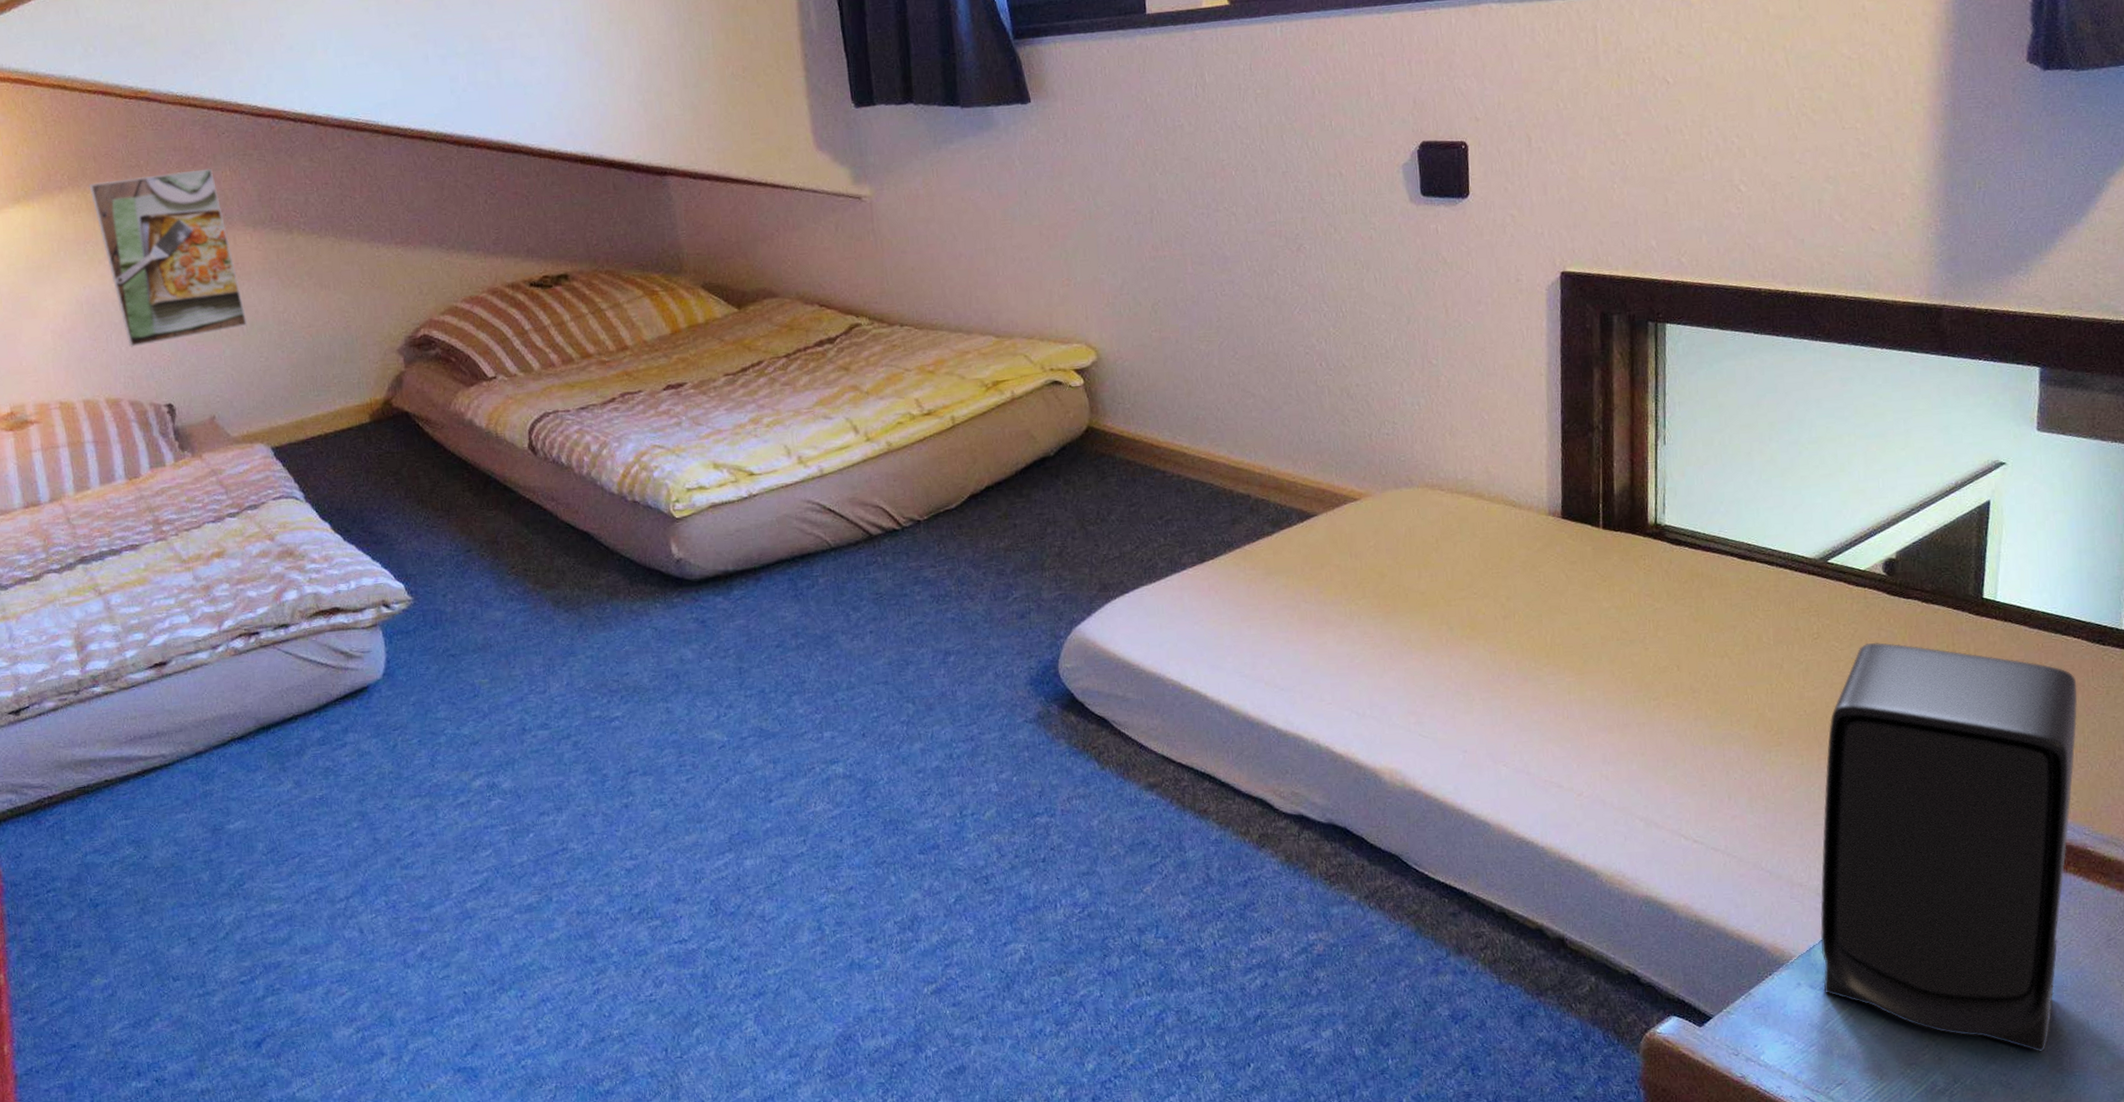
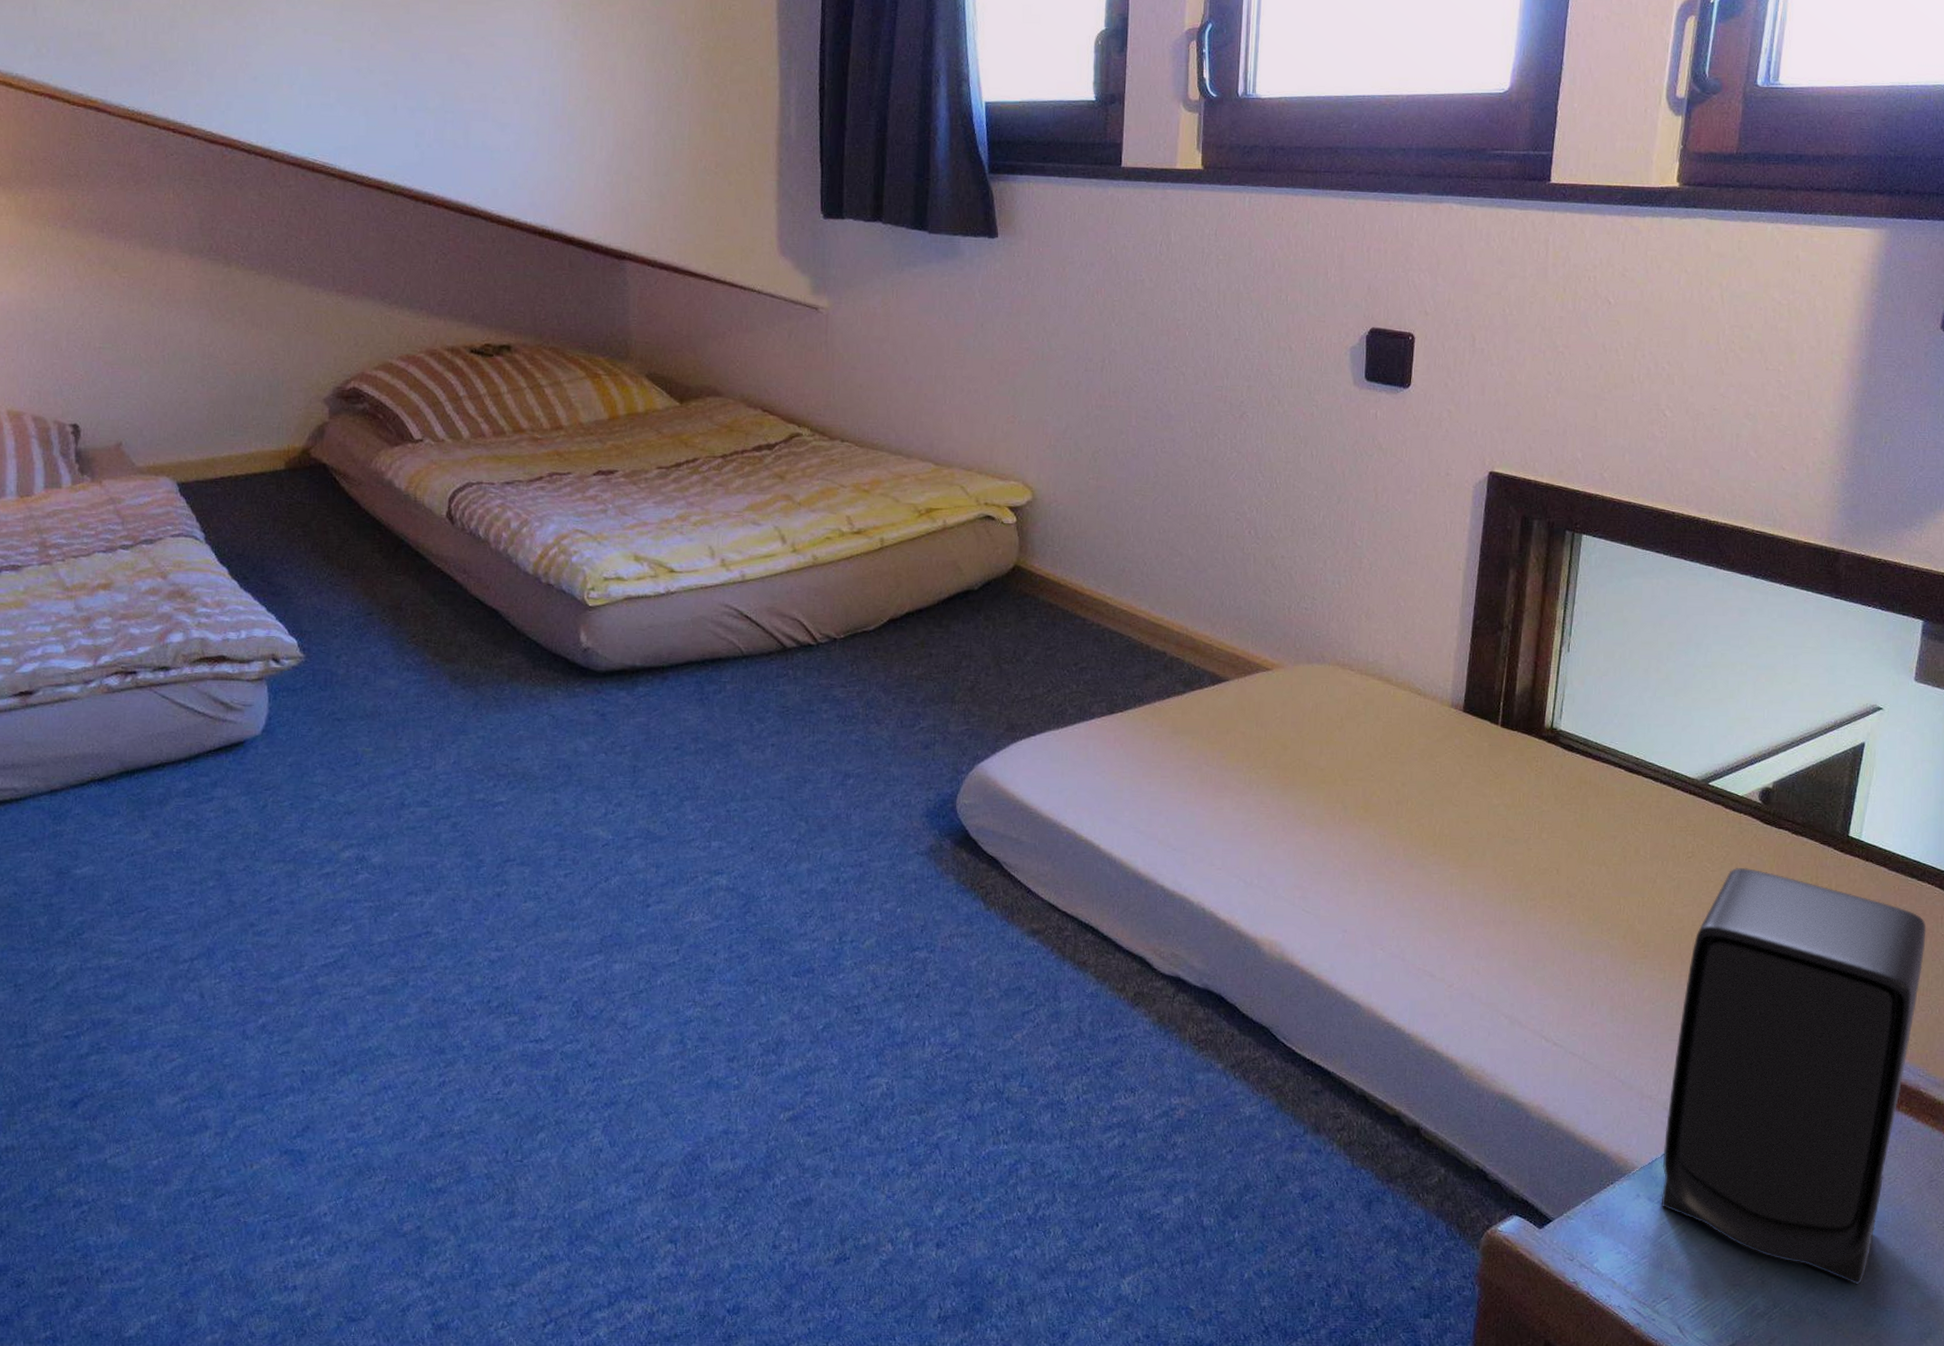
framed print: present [89,168,248,348] -> none [21,187,170,361]

